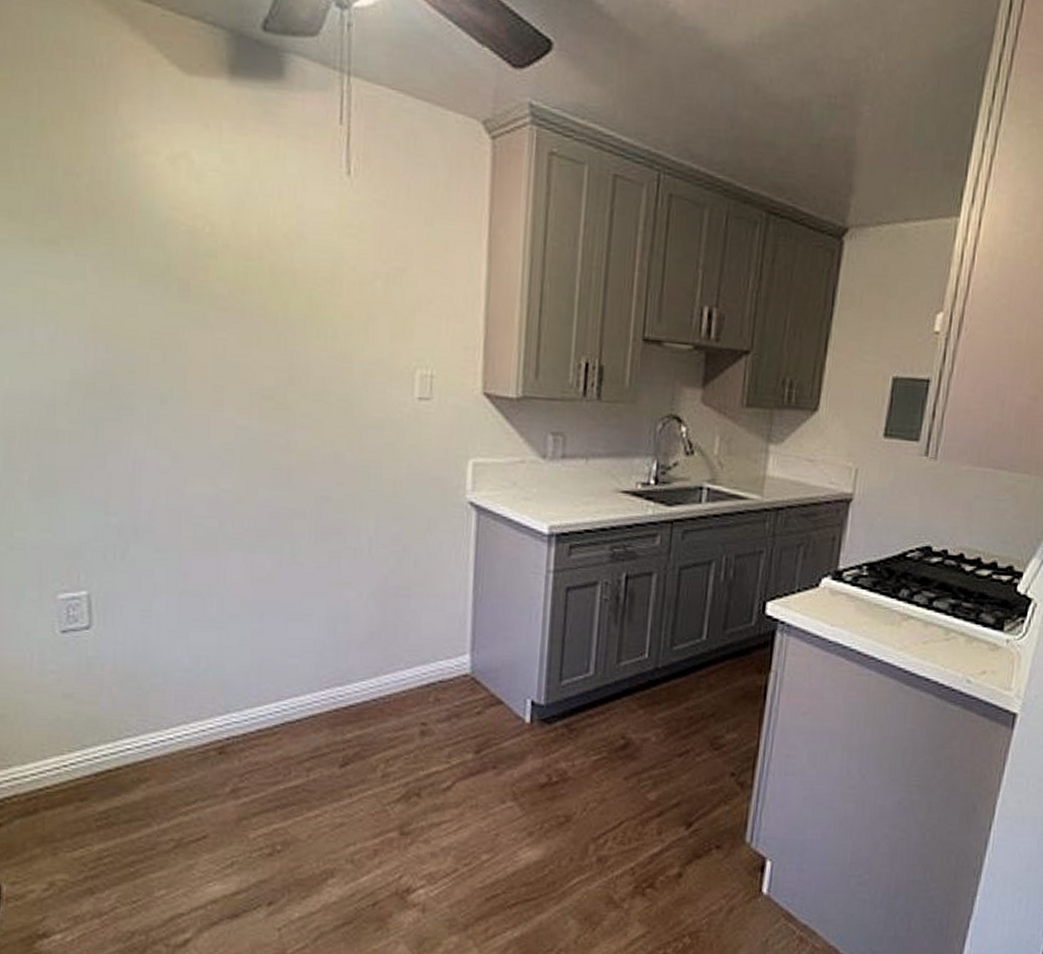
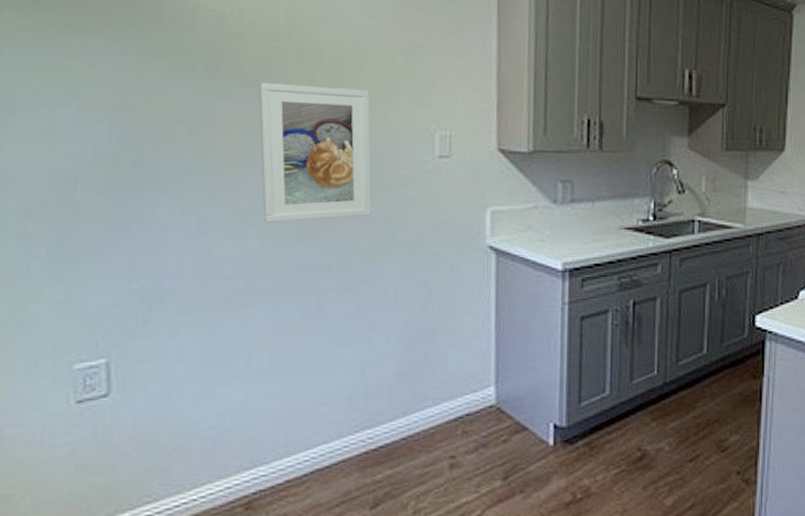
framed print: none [231,307,347,462] -> present [258,82,372,223]

